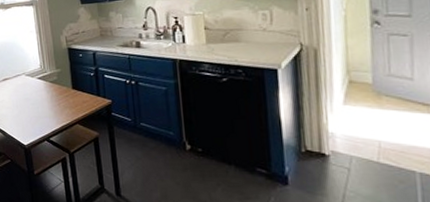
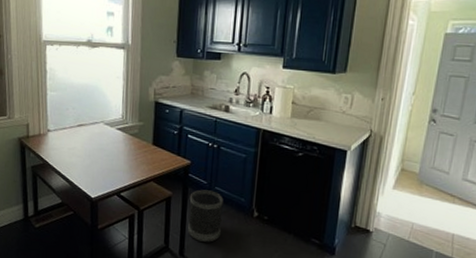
wastebasket: none [116,127,155,180] -> present [188,189,223,243]

